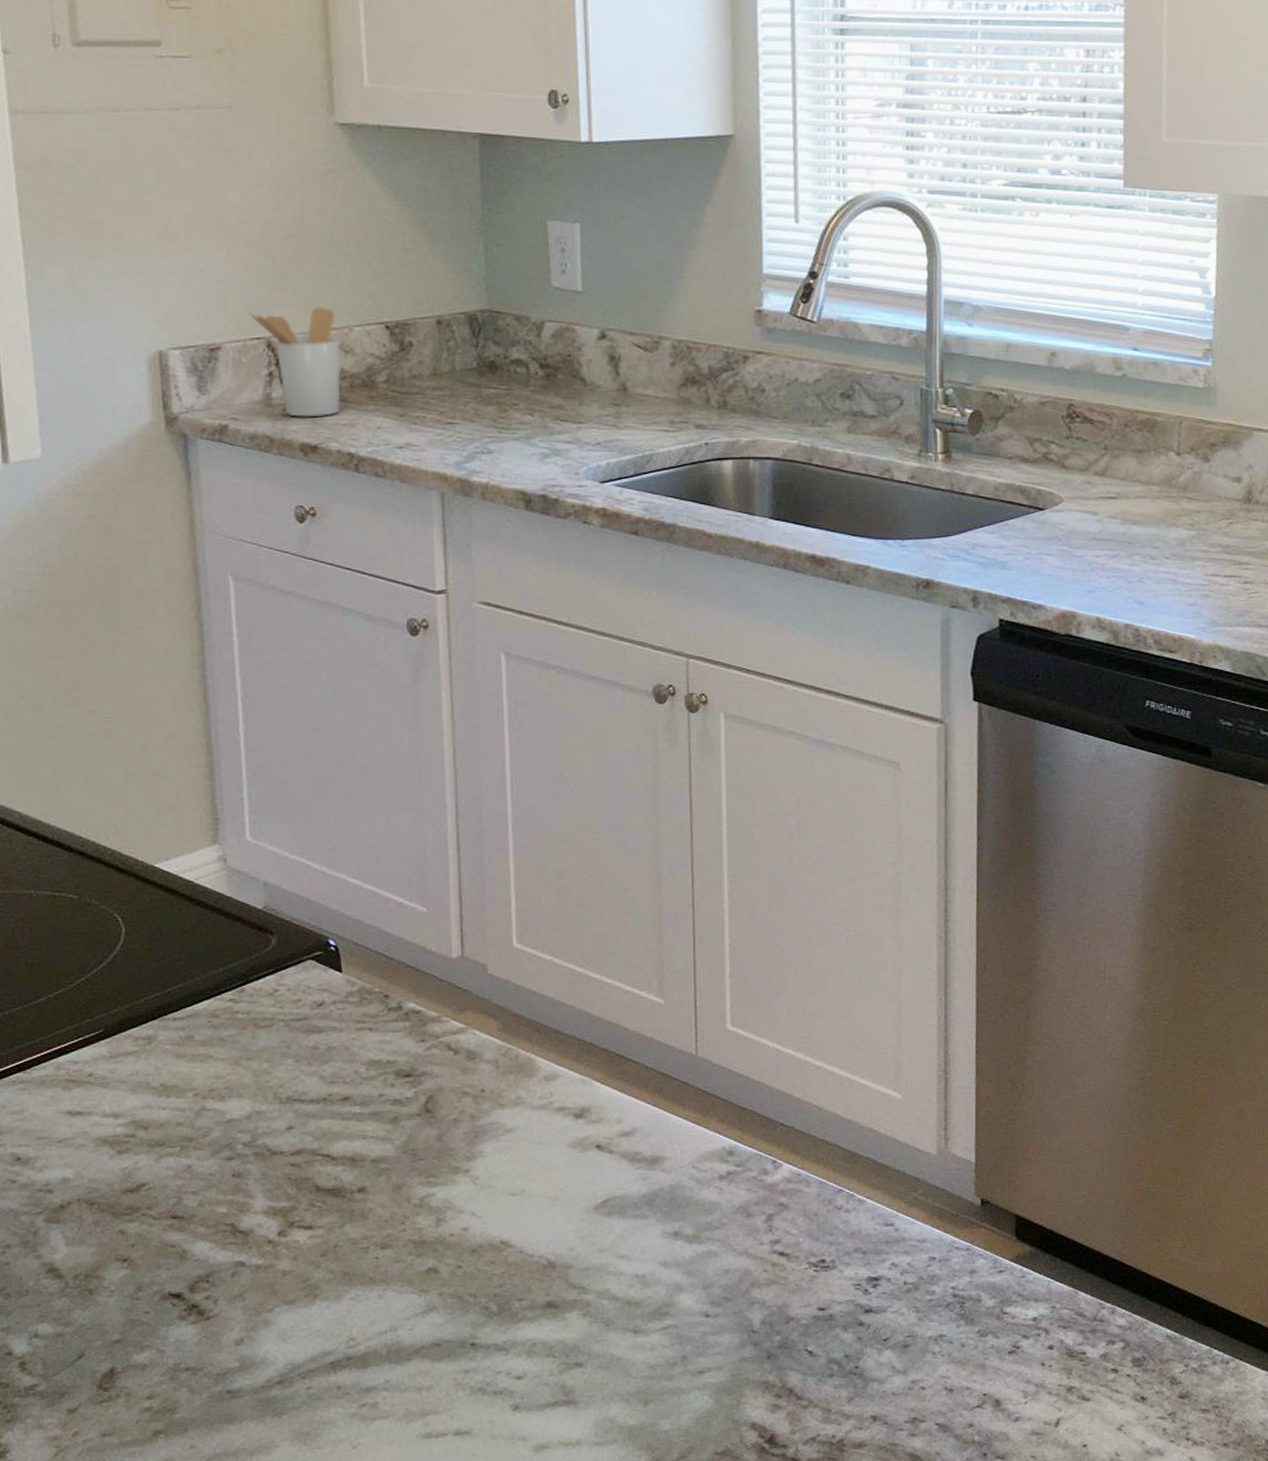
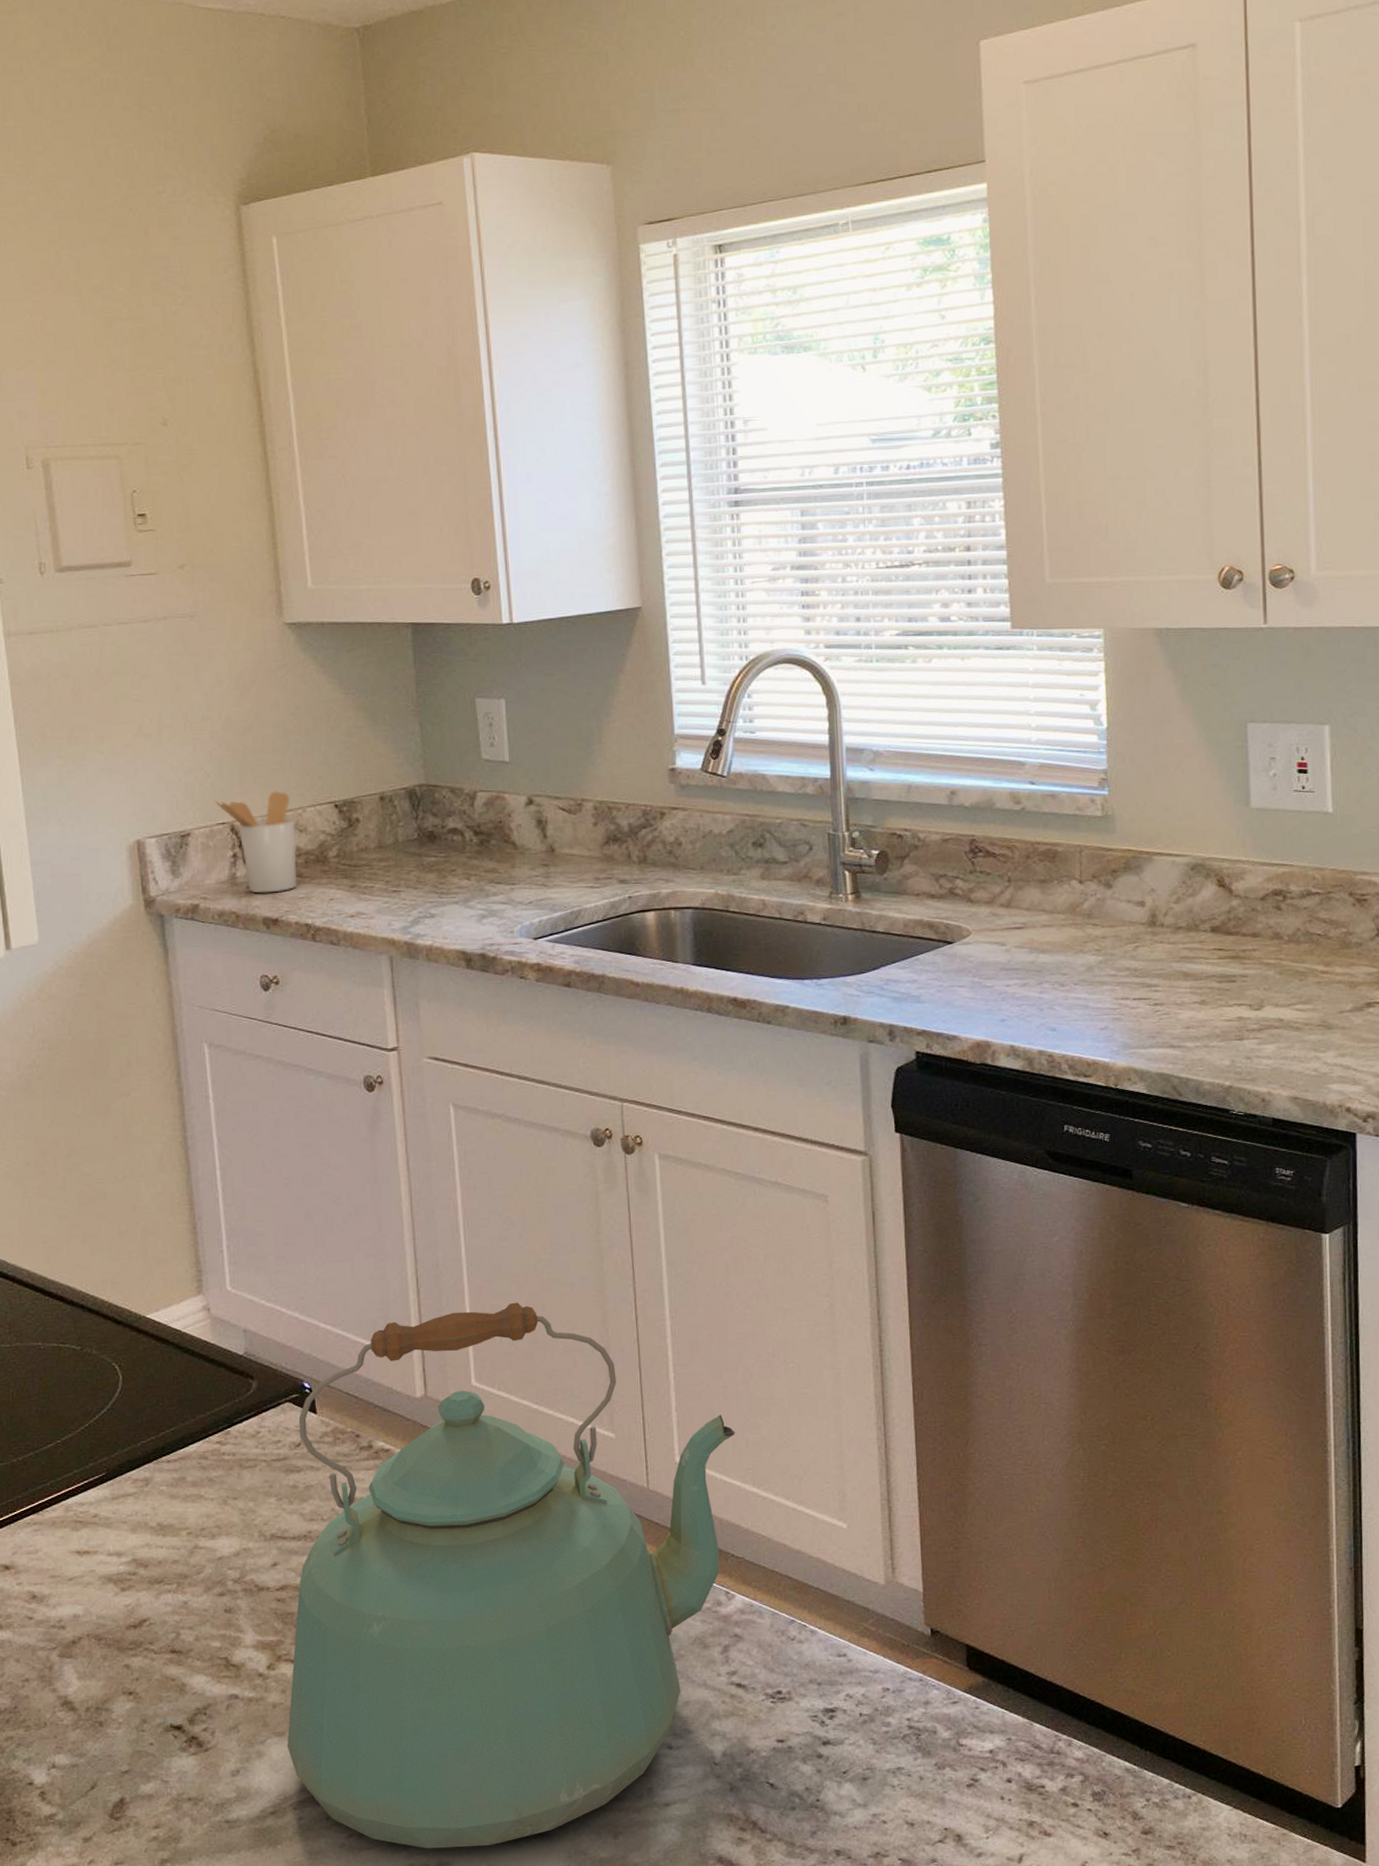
kettle: none [297,862,791,1418] -> present [287,1302,735,1849]

